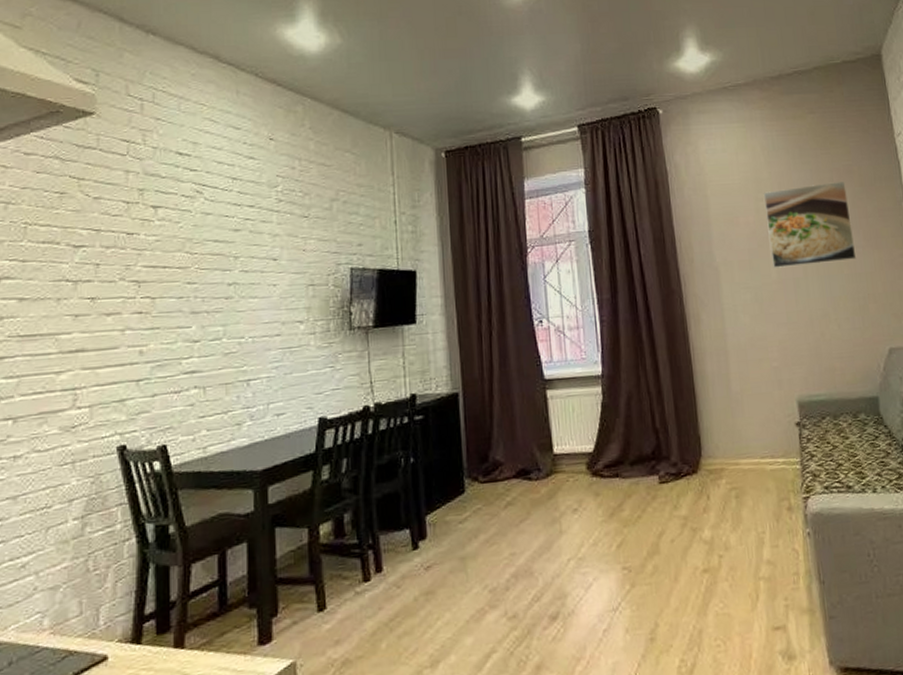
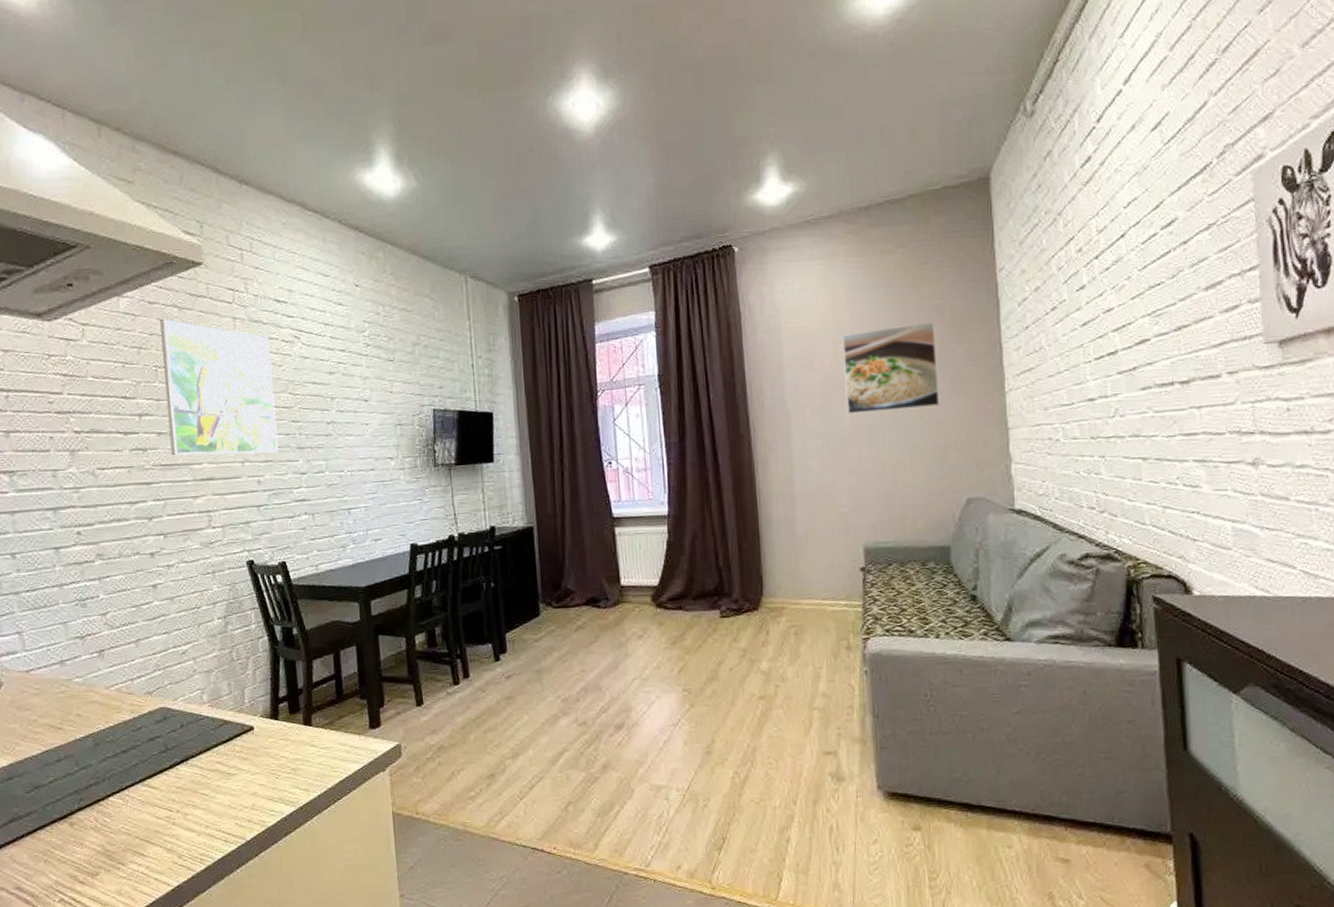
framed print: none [33,171,168,325] -> present [160,319,279,456]

